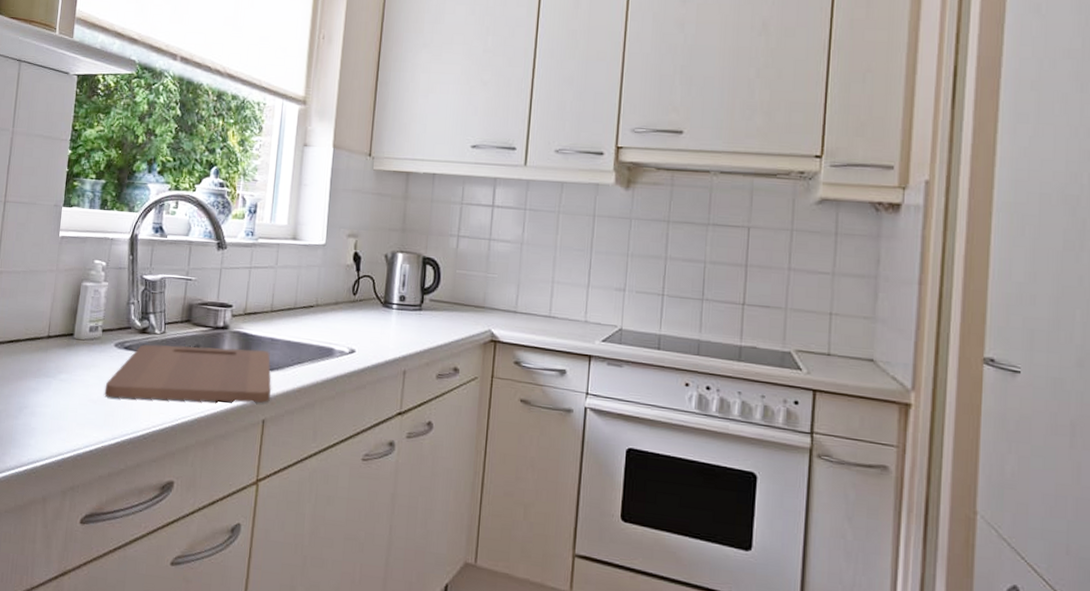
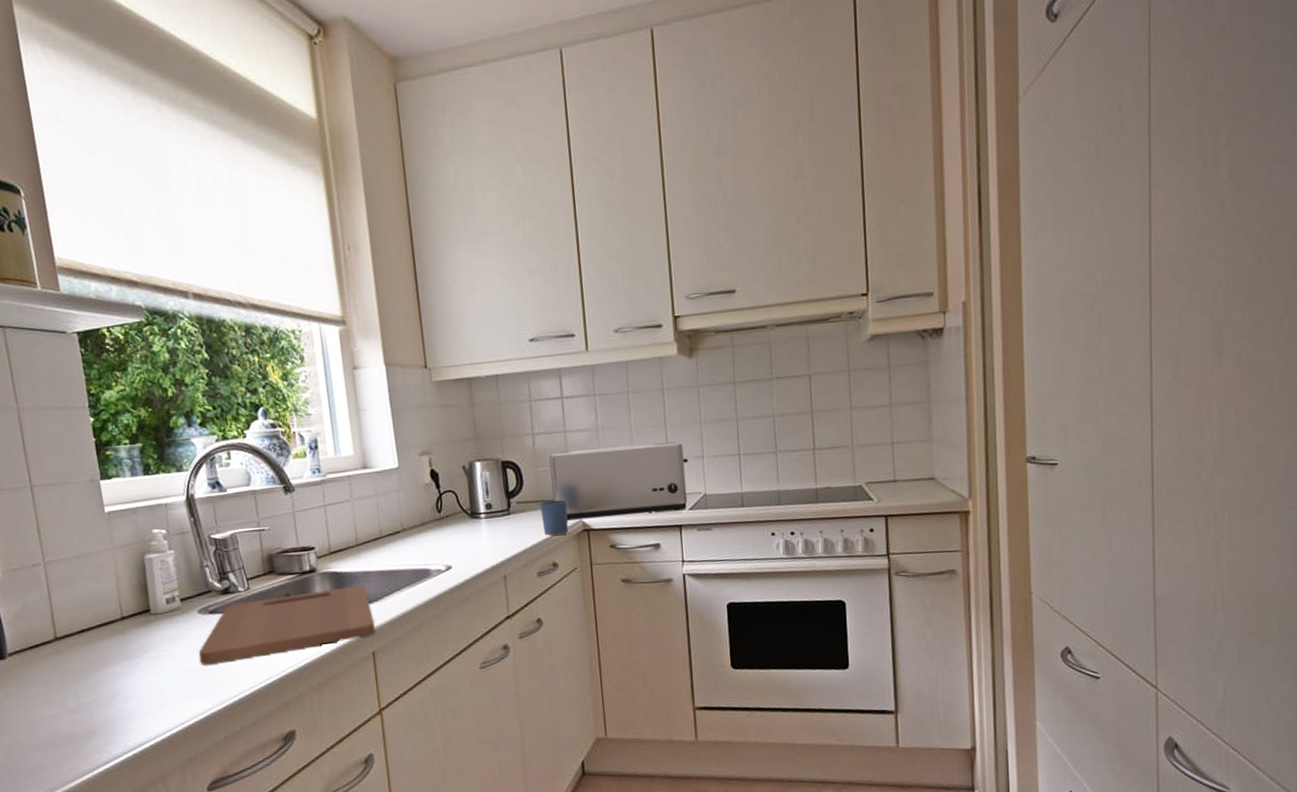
mug: none [451,304,480,342] -> present [540,499,569,537]
toaster: none [465,257,609,340] -> present [549,441,688,521]

